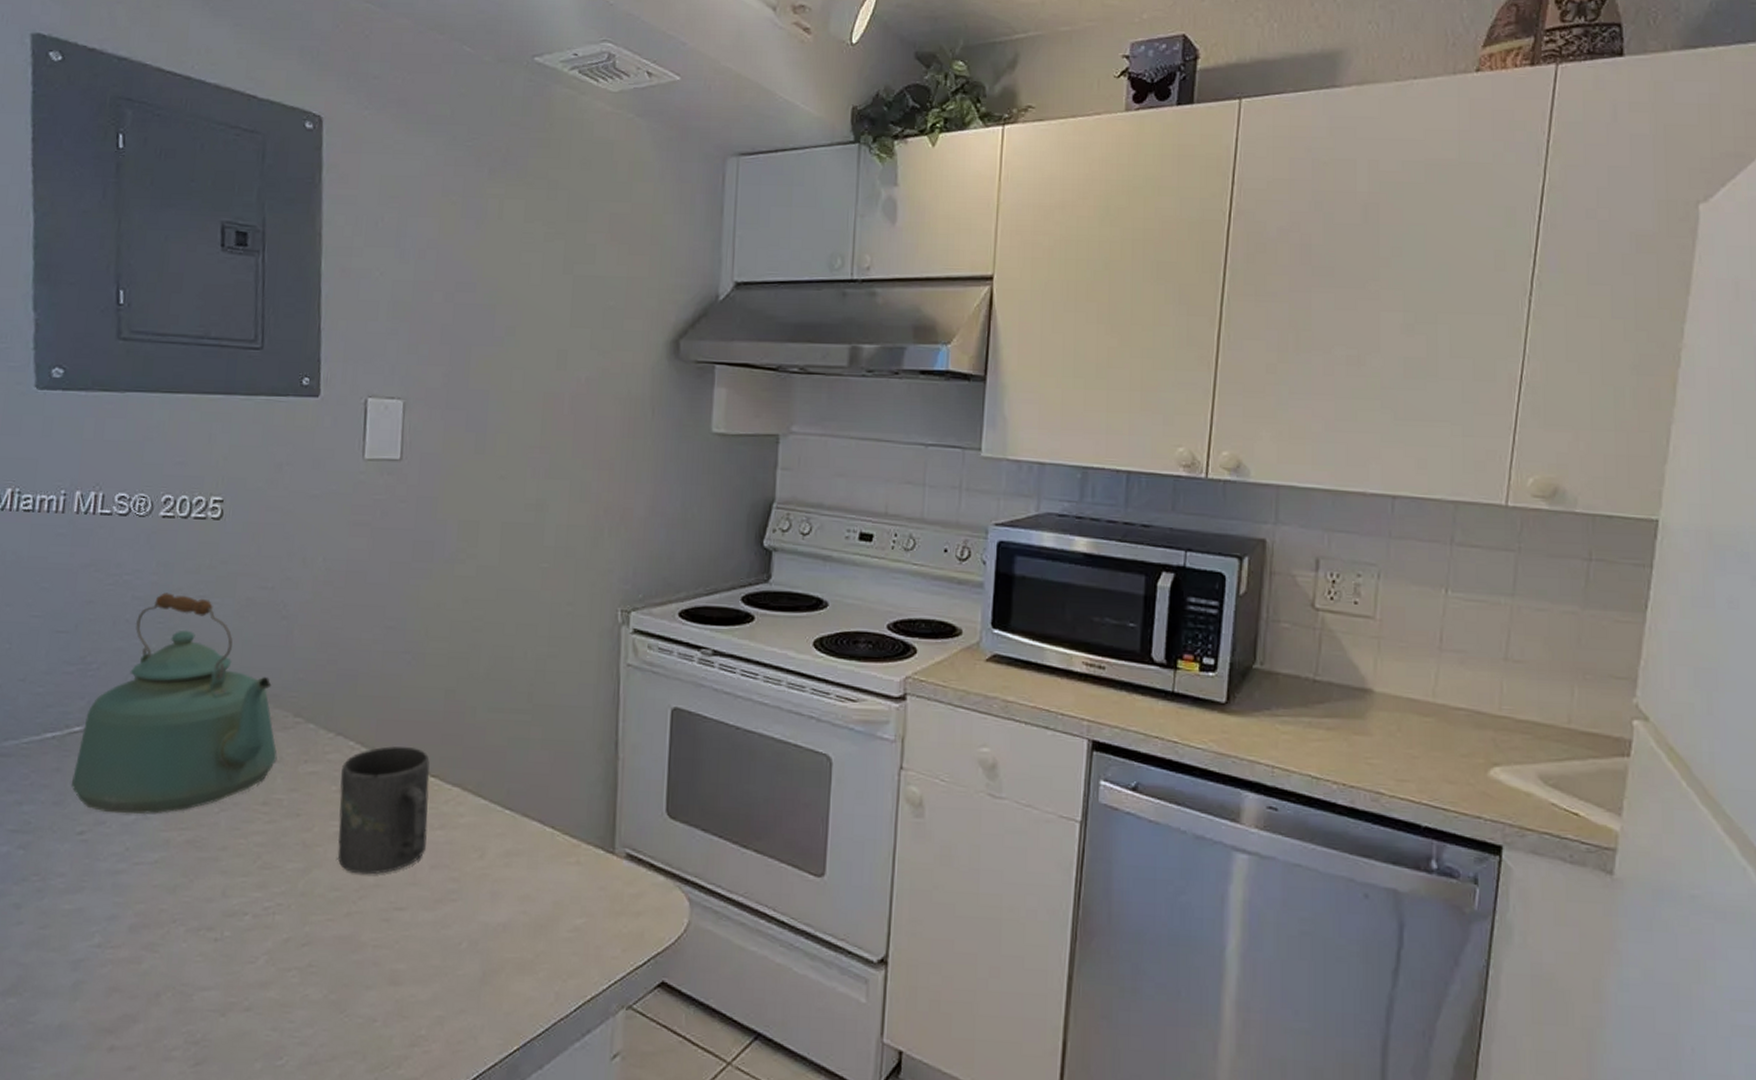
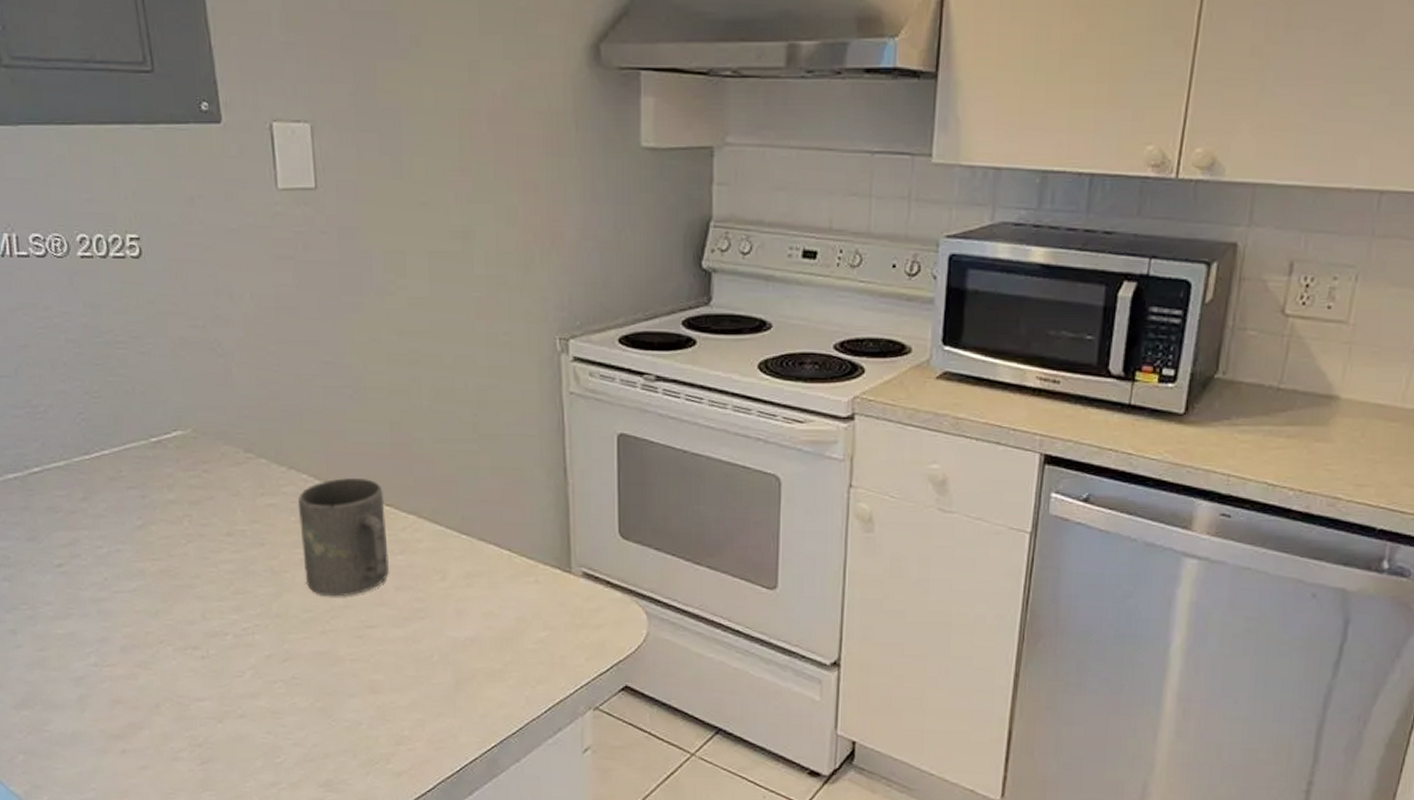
kettle: present [71,592,277,815] -> none [41,334,234,548]

